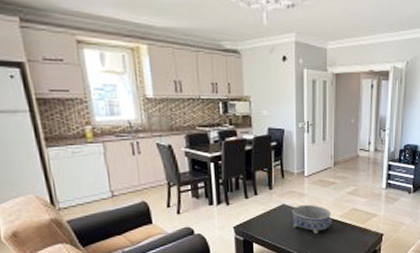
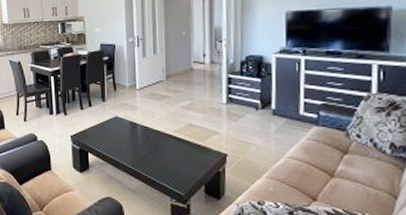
decorative bowl: present [291,204,332,234] -> none [124,117,167,148]

